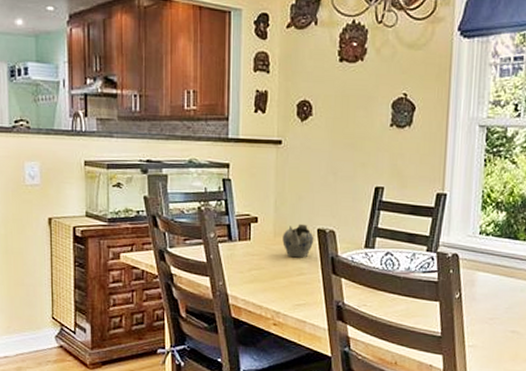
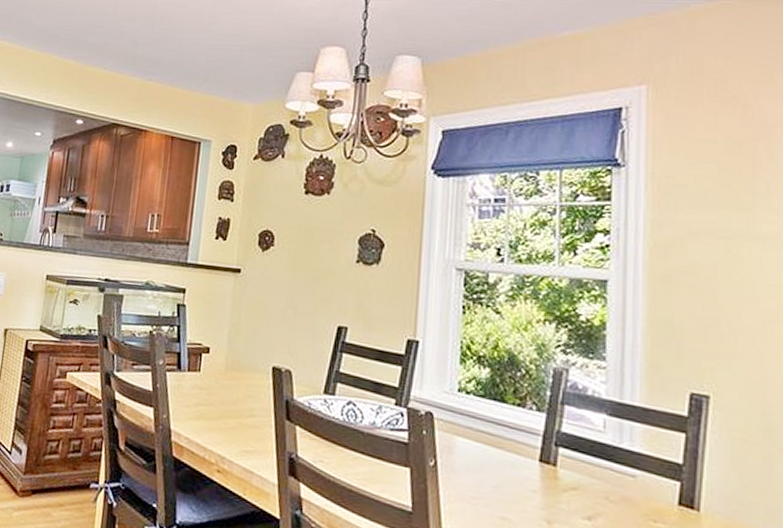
teapot: present [282,223,315,258] -> none [234,359,269,398]

